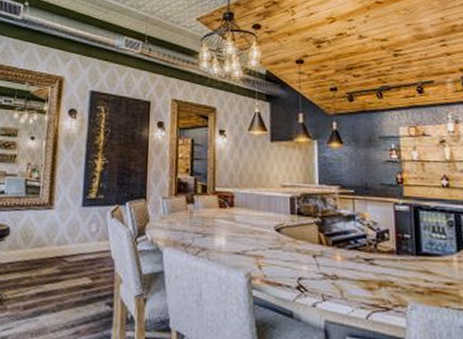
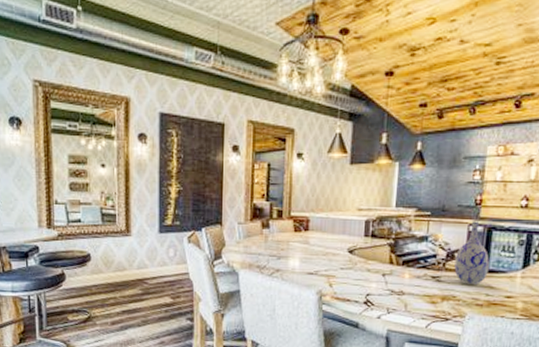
vase: none [386,200,423,269] -> present [454,221,490,285]

